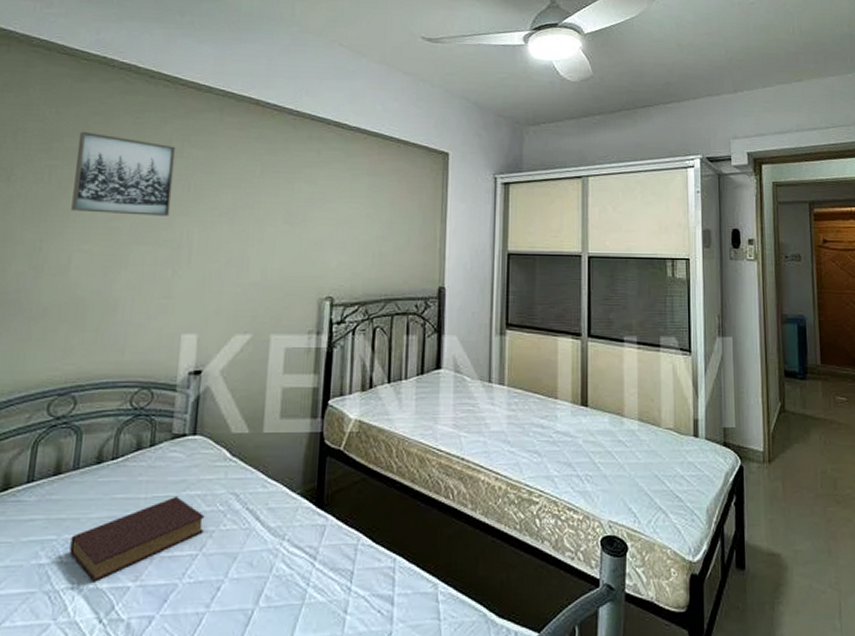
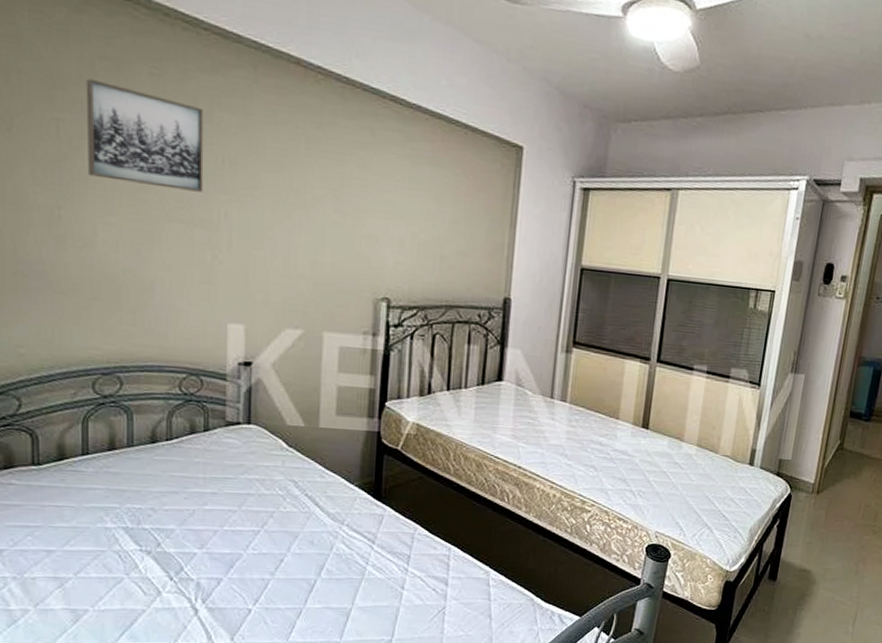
book: present [69,495,205,582] -> none [134,478,265,547]

